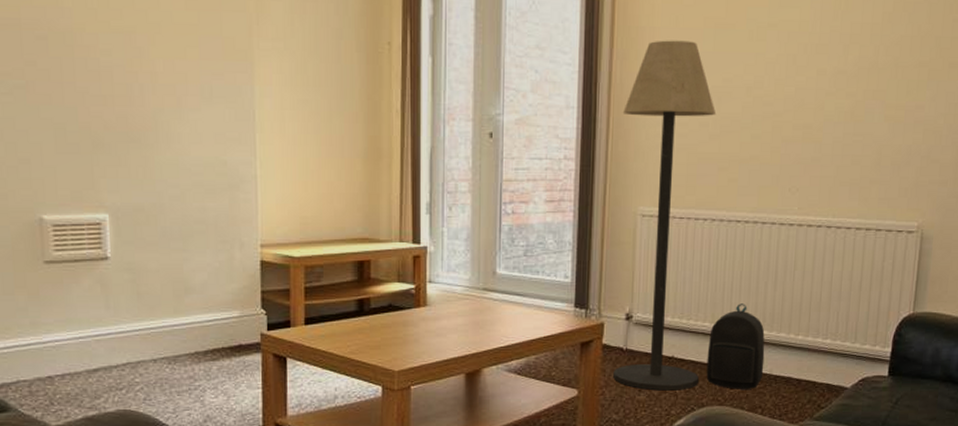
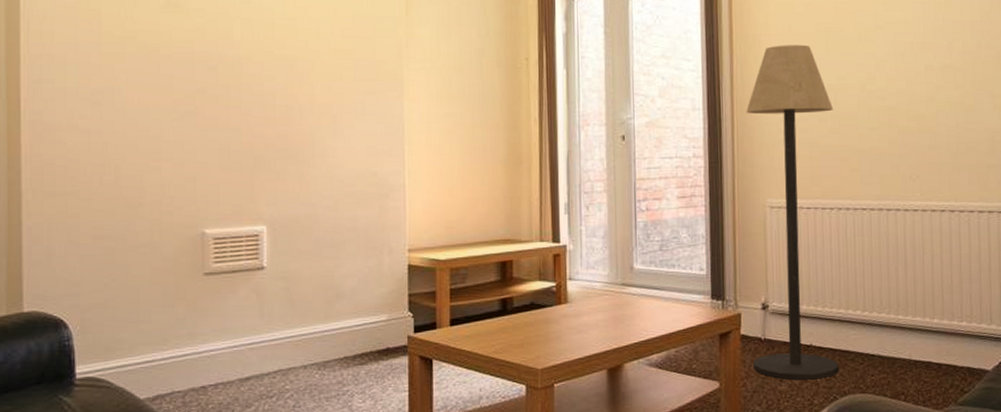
backpack: present [706,304,765,389] -> none [845,289,903,376]

